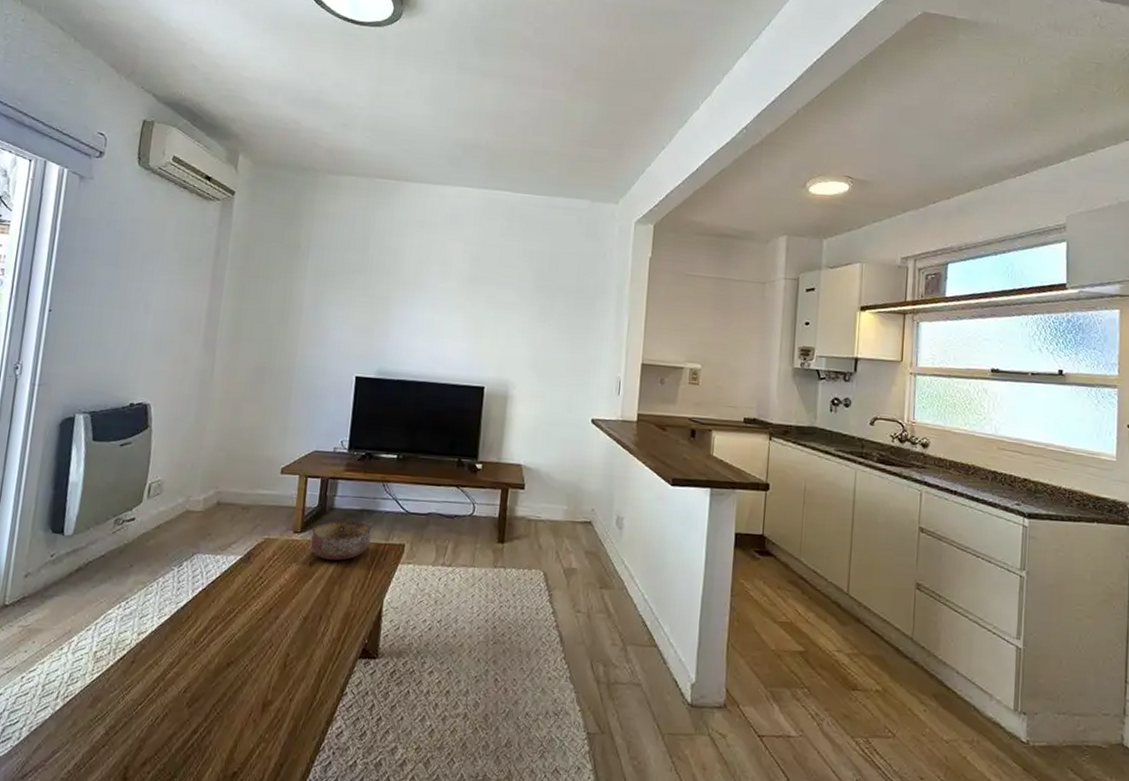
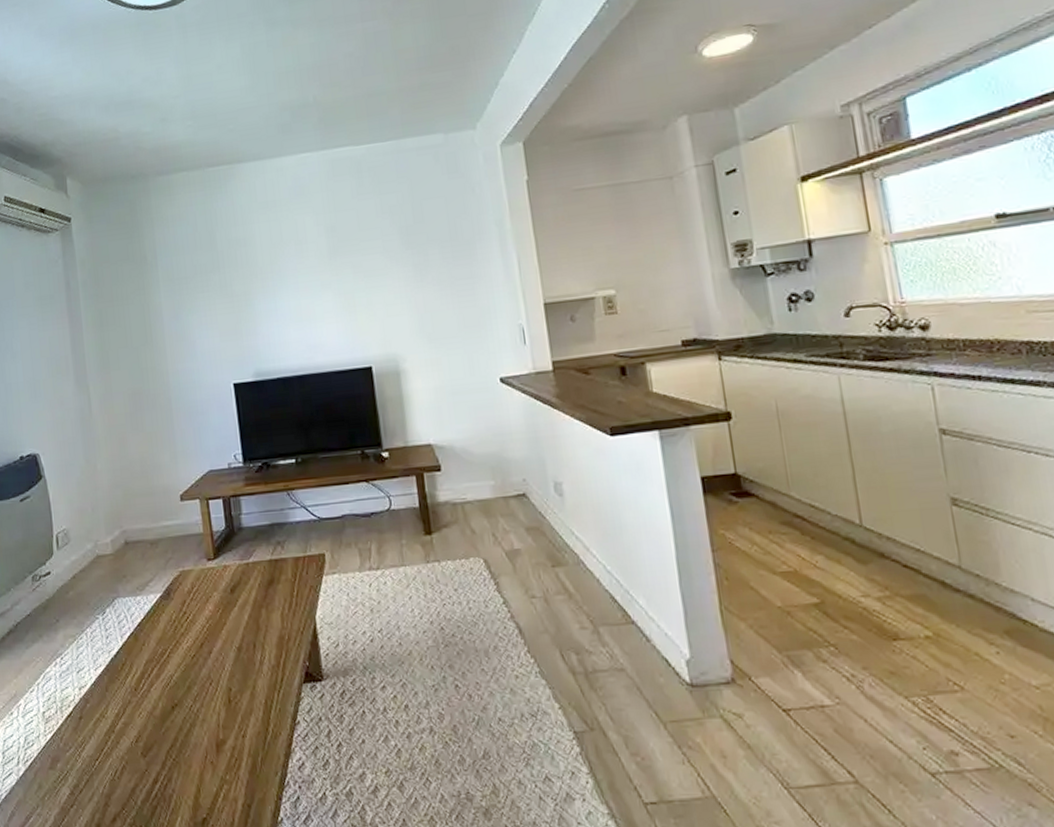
bowl: present [309,520,372,561] -> none [224,537,288,584]

